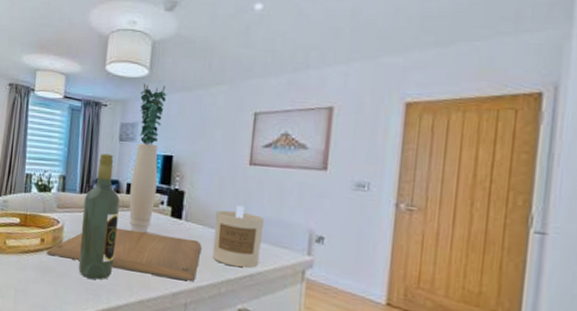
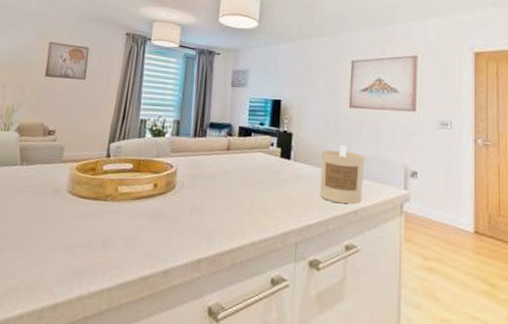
chopping board: present [46,227,202,283] -> none [159,170,310,221]
wine bottle: present [78,153,120,280] -> none [191,98,232,223]
vase: present [129,83,167,234] -> none [241,34,275,175]

